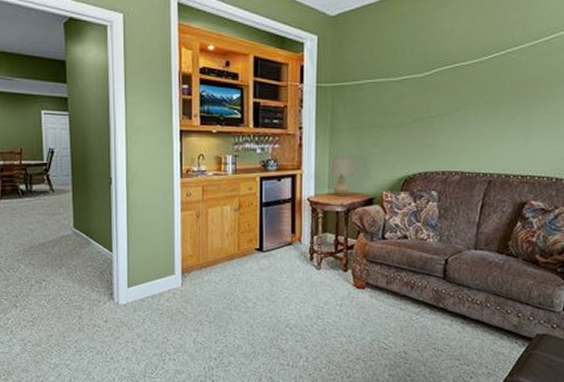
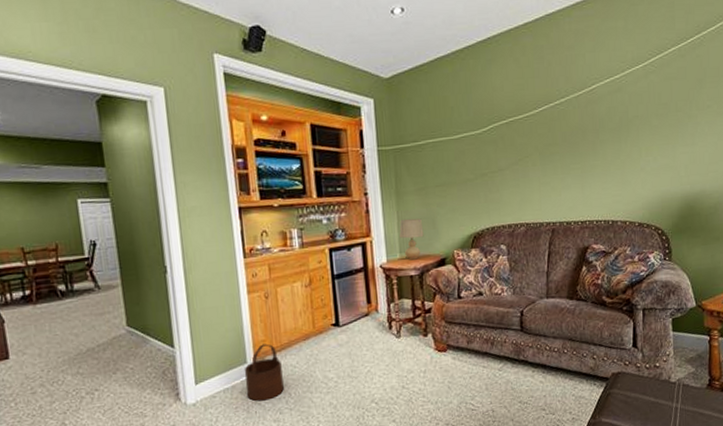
wooden bucket: none [171,259,206,311] -> present [244,343,284,402]

